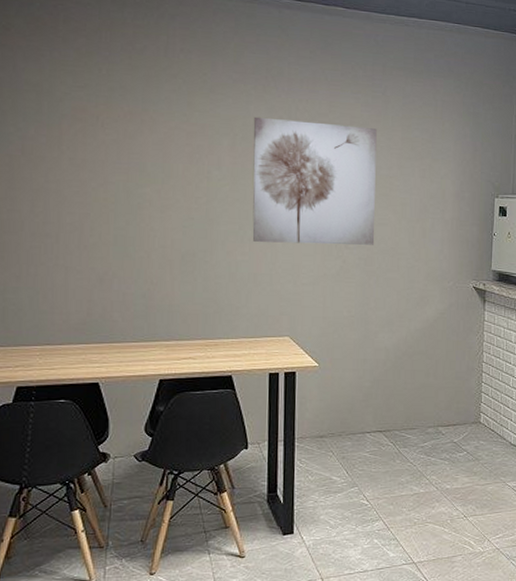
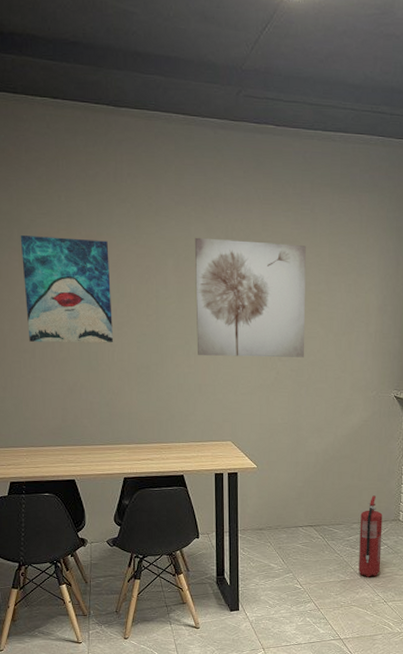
wall art: none [50,109,156,229] -> present [20,235,114,344]
fire extinguisher: none [434,395,462,489] -> present [359,495,383,577]

